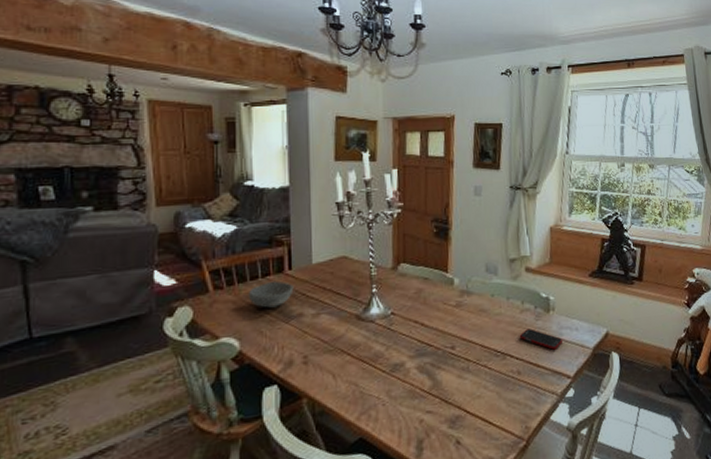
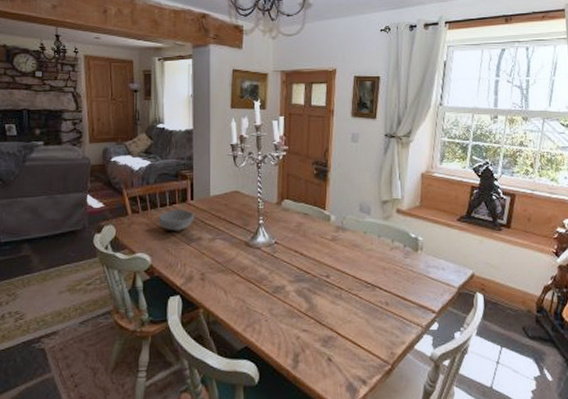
cell phone: present [519,328,563,350] -> none [388,265,430,286]

